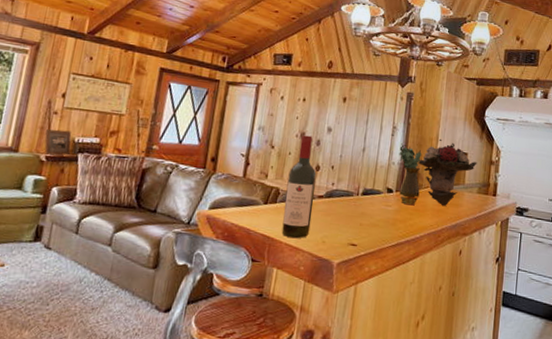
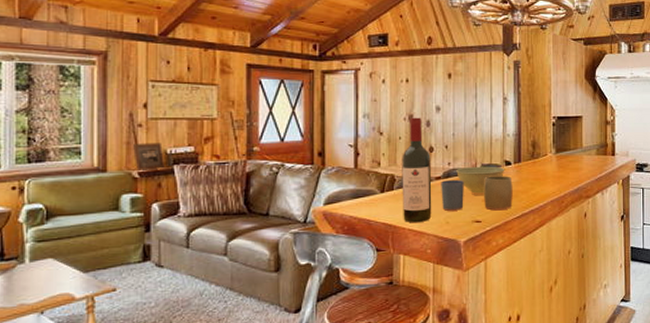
mug: none [320,199,345,231] -> present [441,179,464,211]
bowl: none [339,189,386,220] -> present [456,166,505,196]
mug: none [361,201,392,237] -> present [483,176,513,211]
flower arrangement: present [390,134,477,207] -> none [501,104,593,172]
vase: present [399,143,422,205] -> none [513,114,538,174]

